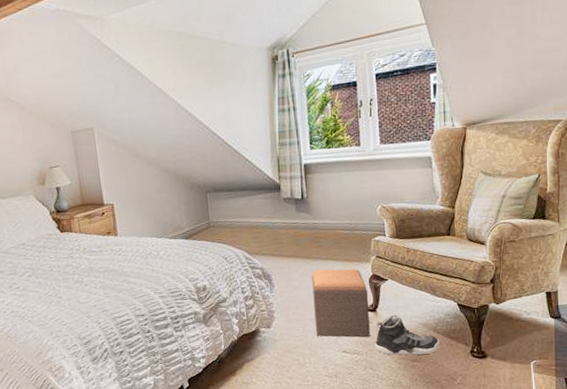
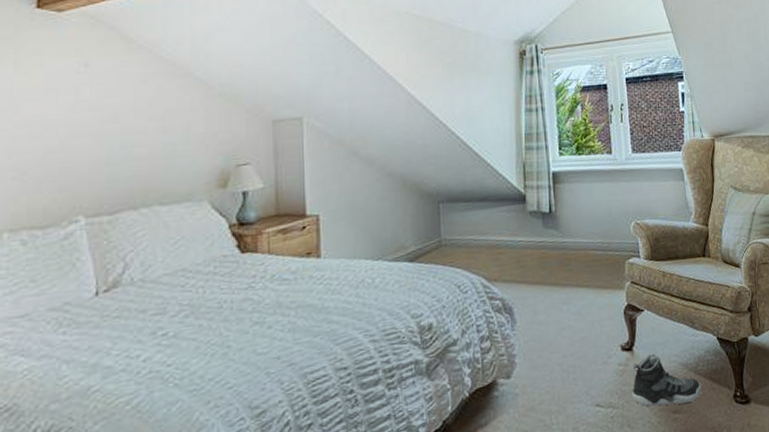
footstool: present [311,268,370,338] -> none [560,297,627,387]

